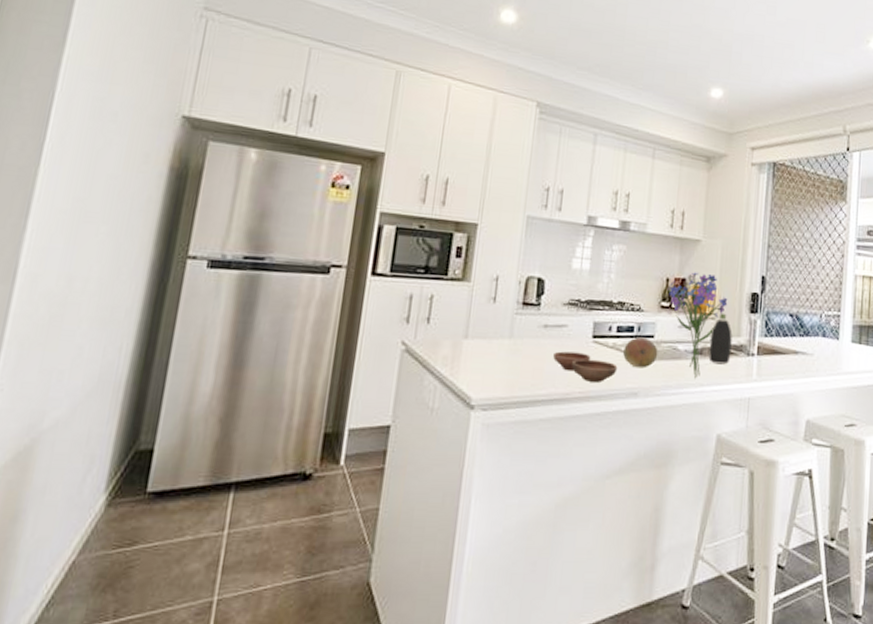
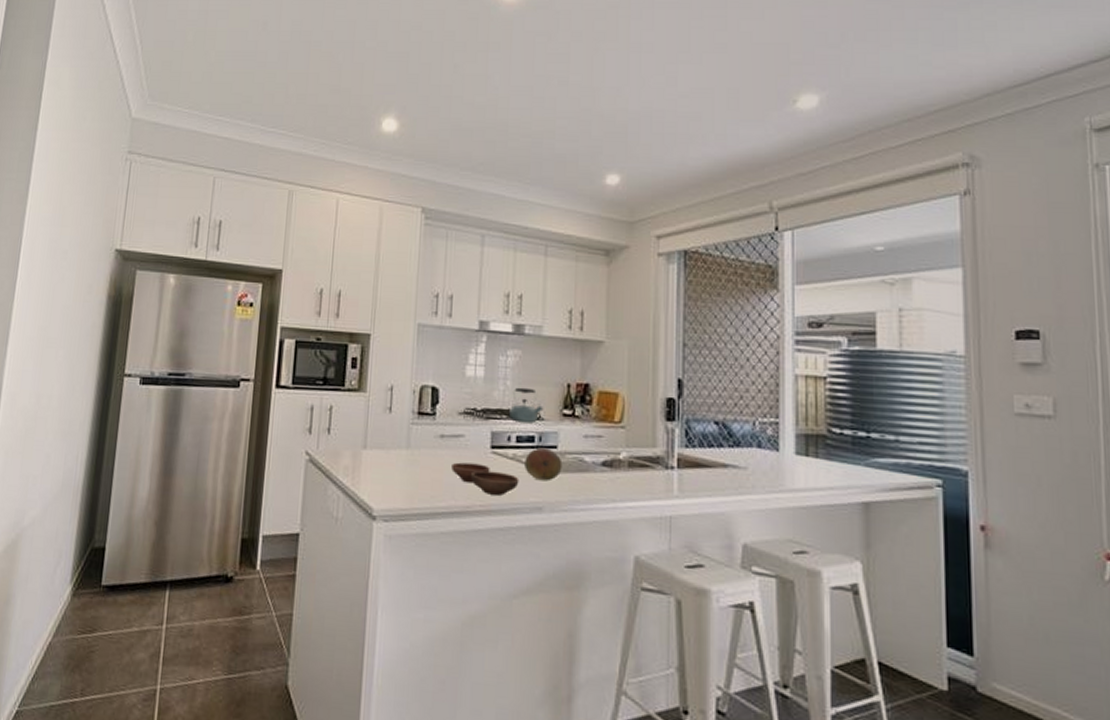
kettle: none [610,280,644,315] -> present [508,387,544,424]
flowers: present [666,272,728,379] -> none [568,376,639,494]
soap dispenser: present [708,307,733,365] -> none [620,414,646,479]

